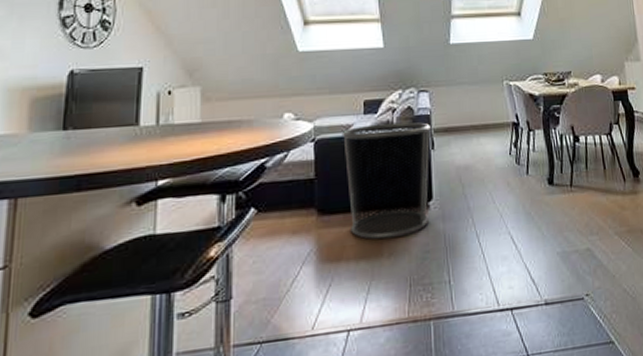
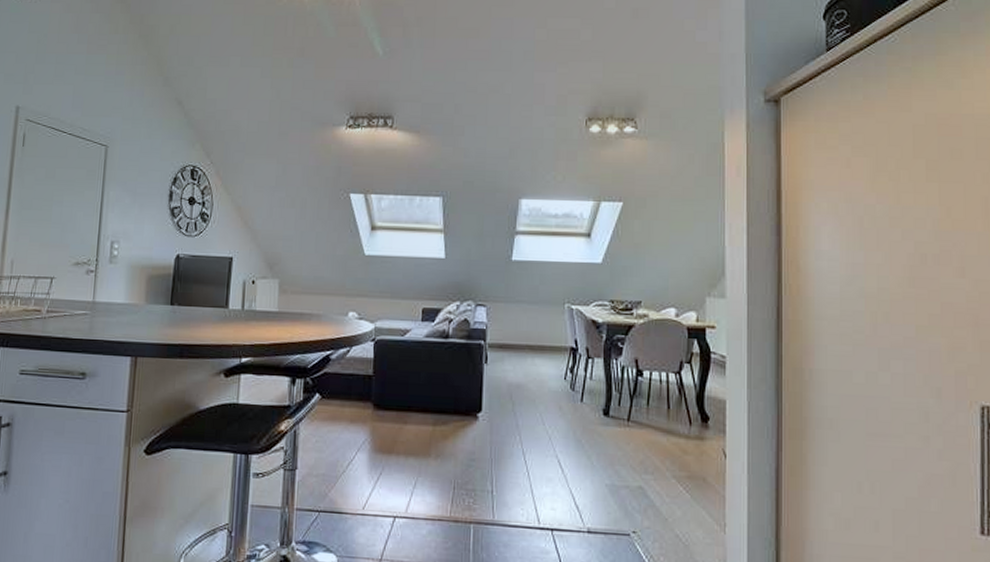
waste bin: present [341,122,430,240] -> none [399,332,485,442]

